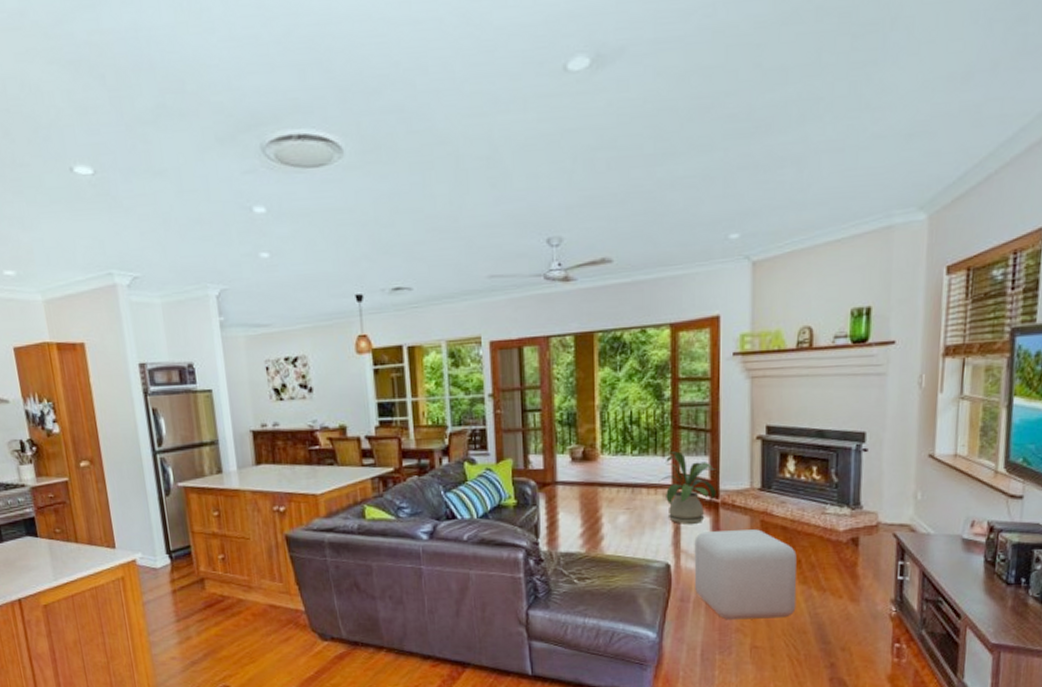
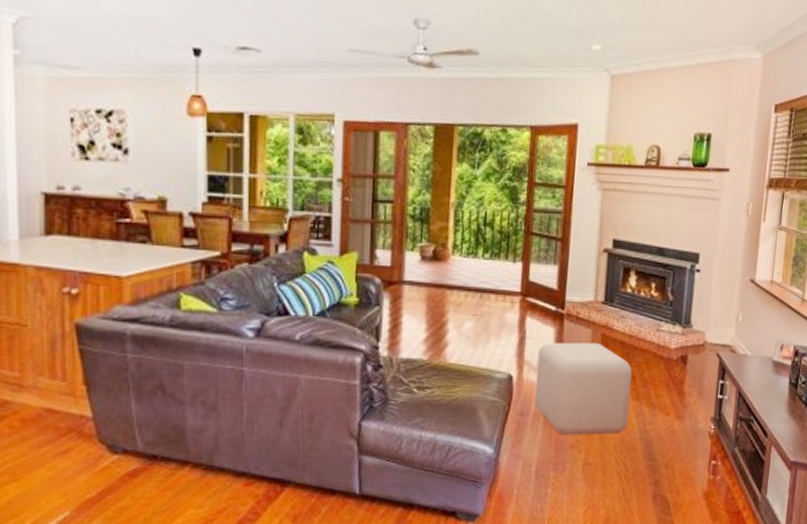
house plant: present [658,451,717,524] -> none [507,258,564,334]

